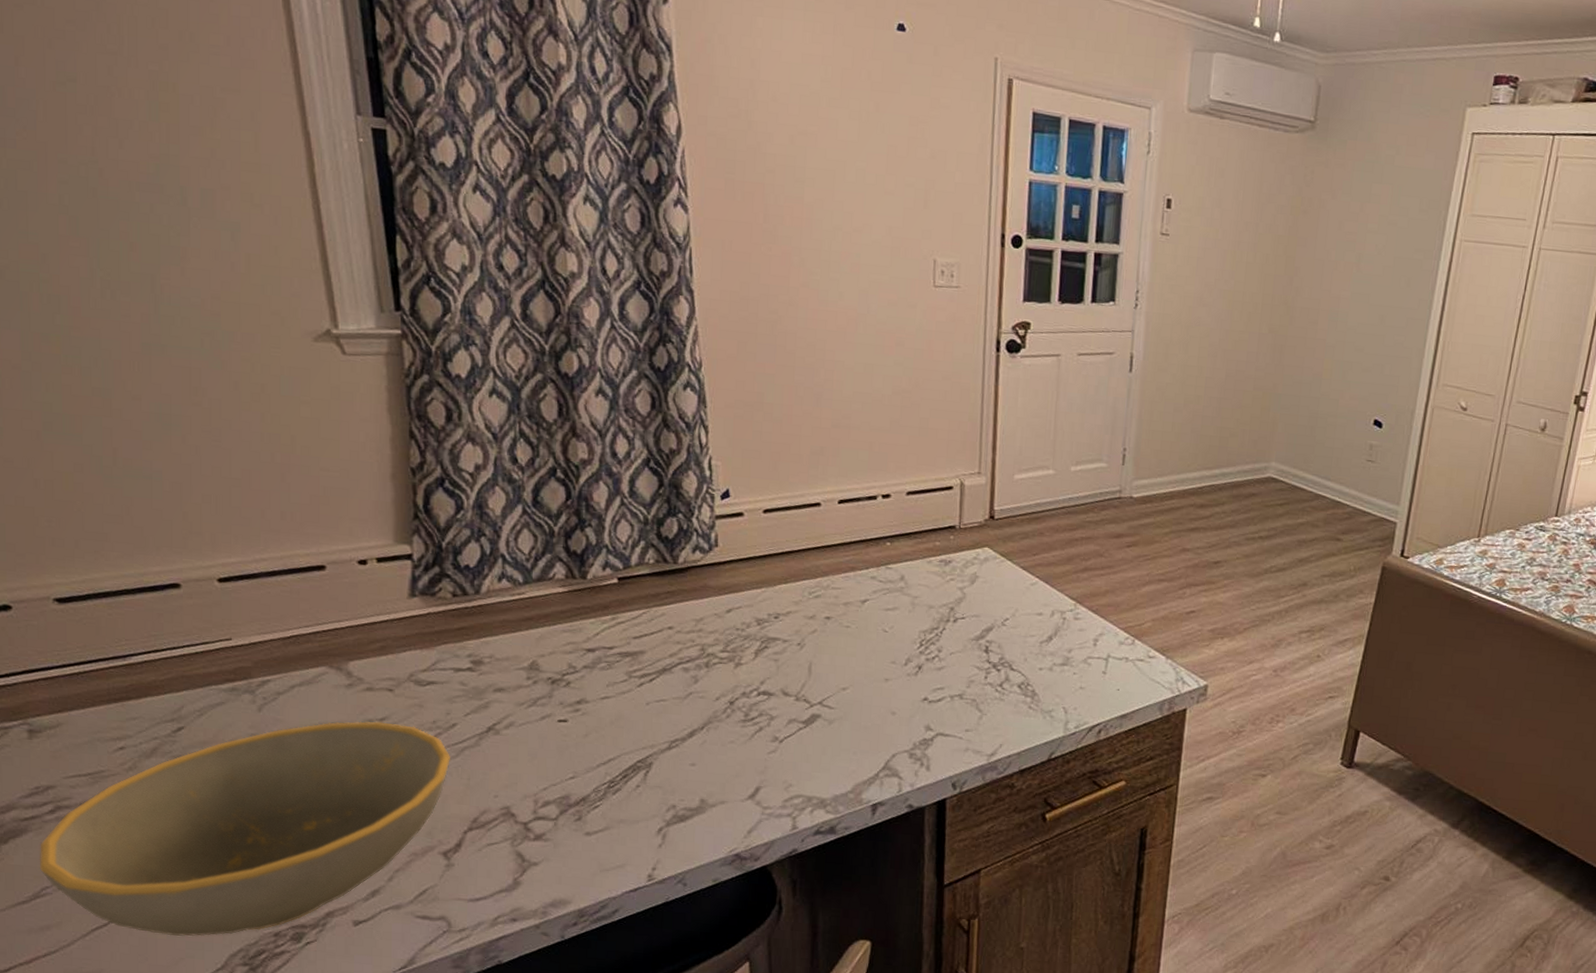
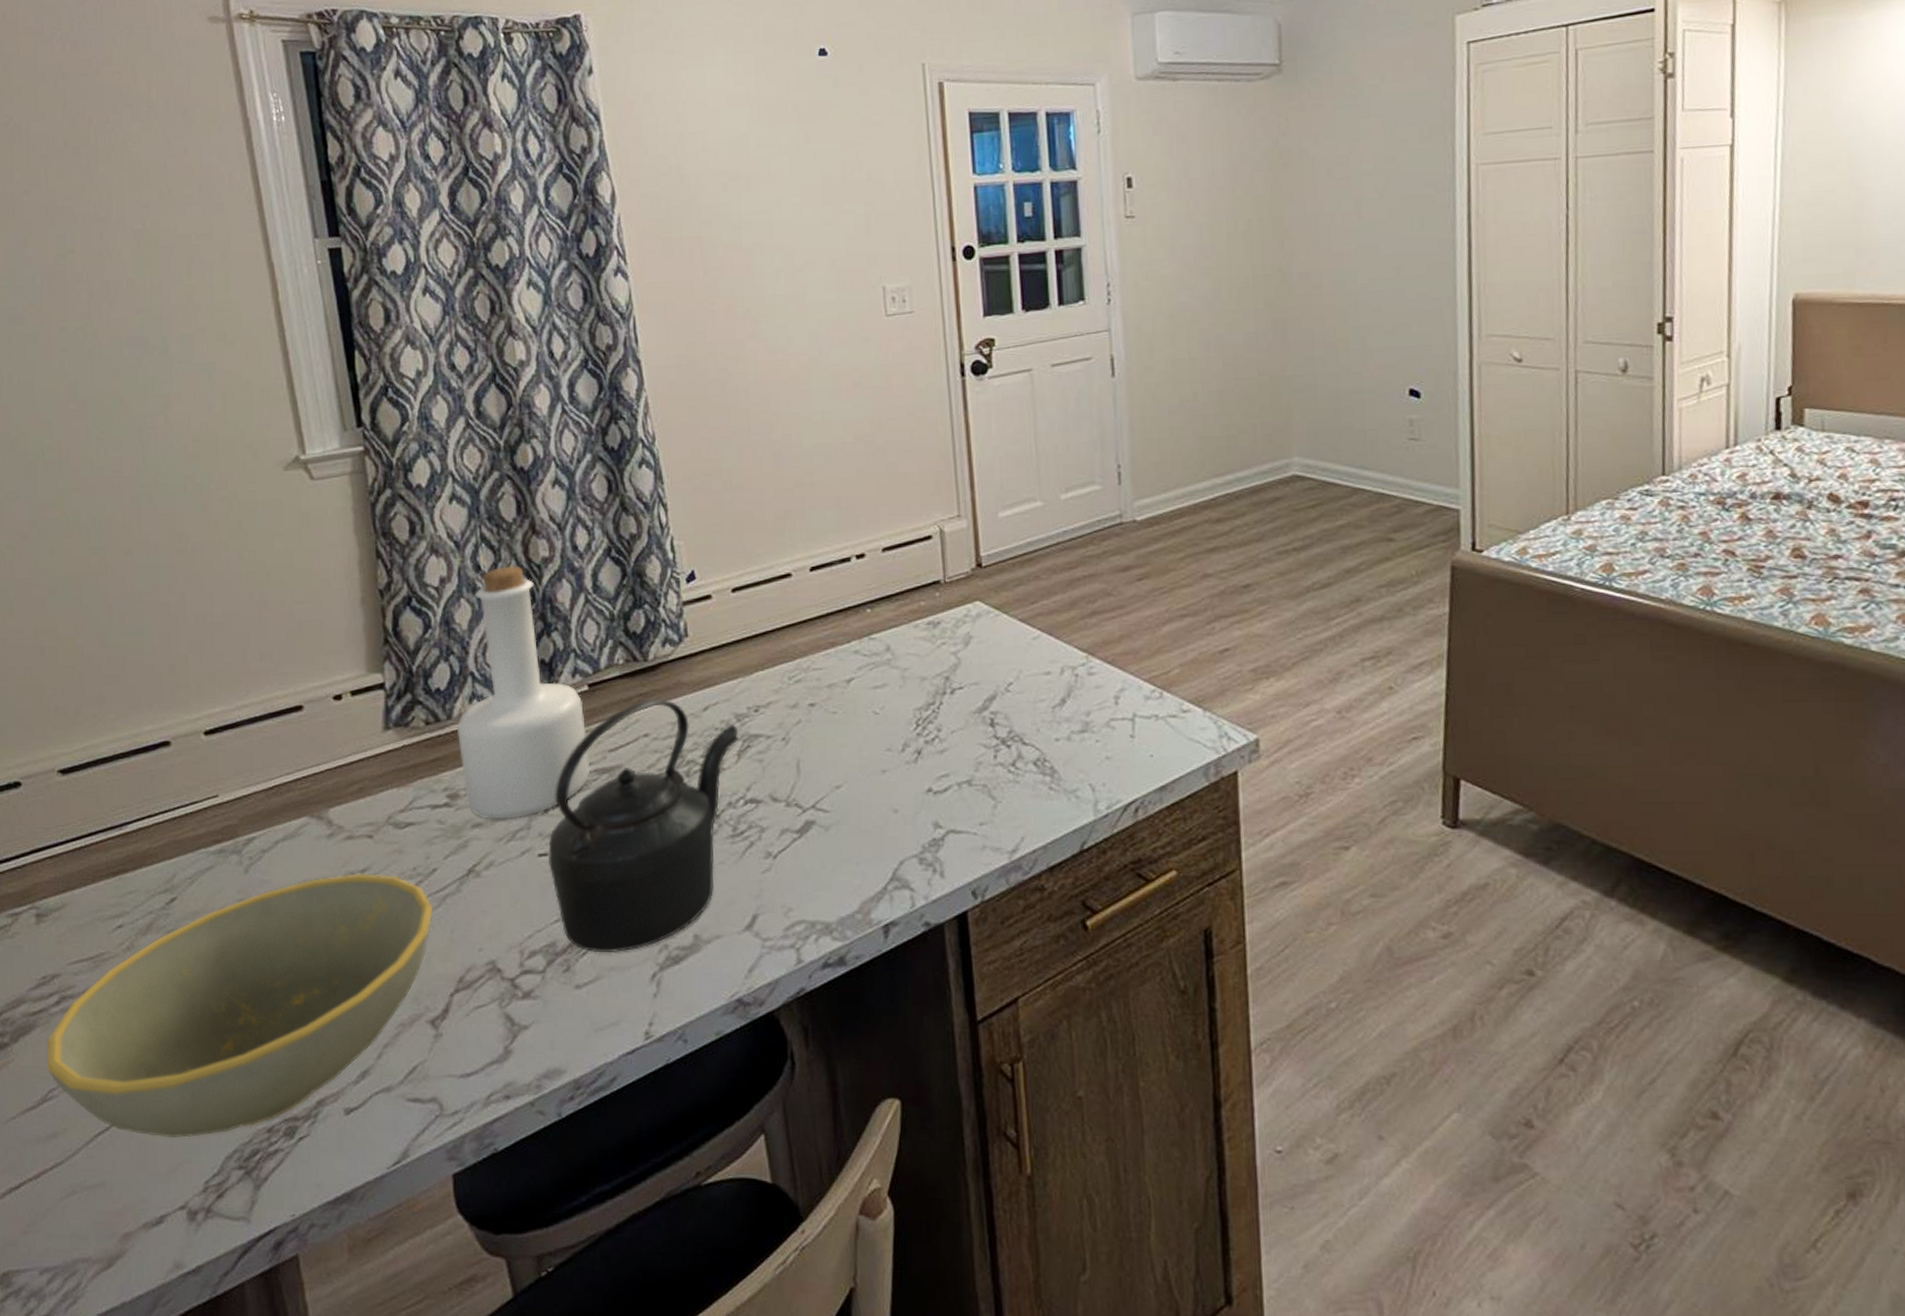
bottle: none [485,462,614,688] -> present [457,566,590,820]
kettle: none [567,597,758,808] -> present [548,699,739,953]

